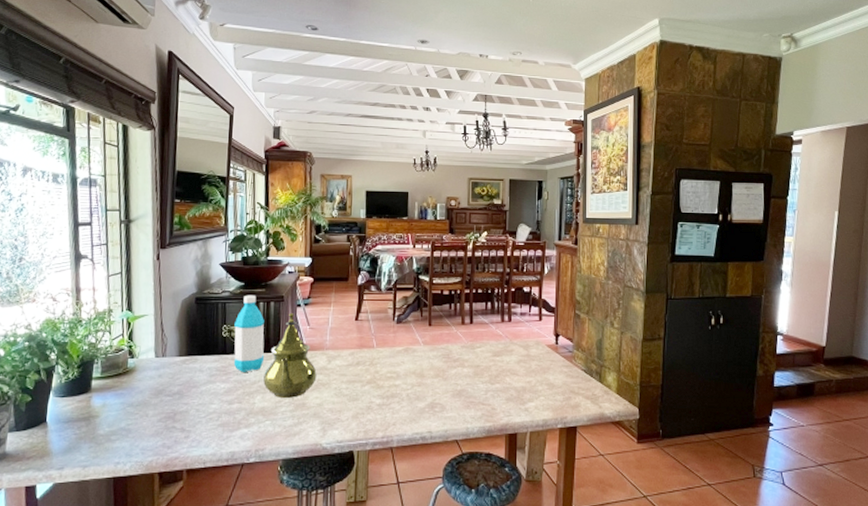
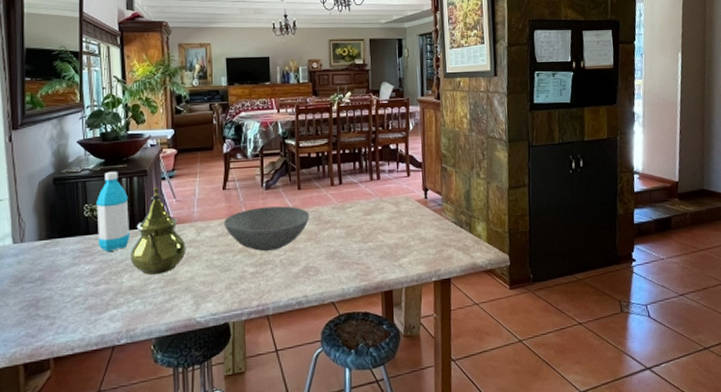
bowl: none [354,341,439,385] -> present [223,206,310,252]

